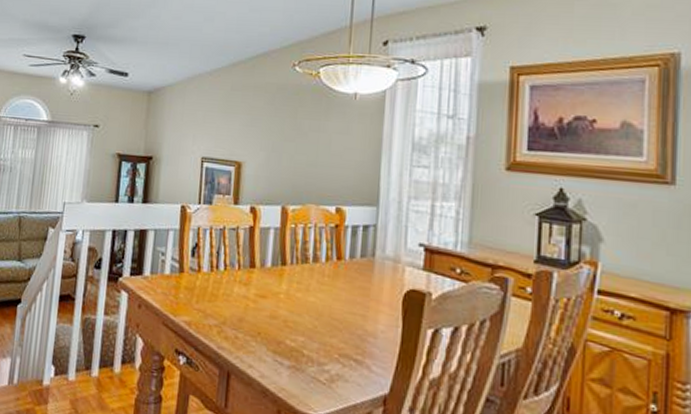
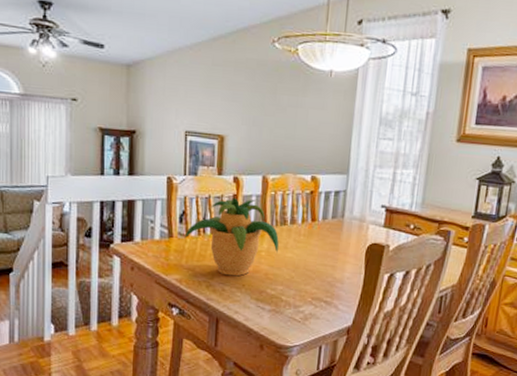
potted plant: none [196,229,300,322] -> present [184,197,279,277]

